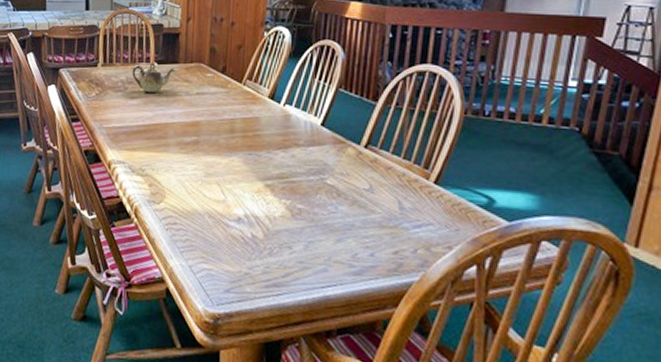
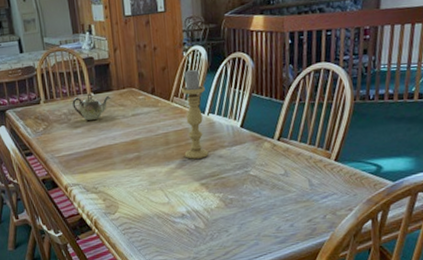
candle holder: none [250,51,284,155] -> present [181,69,209,159]

